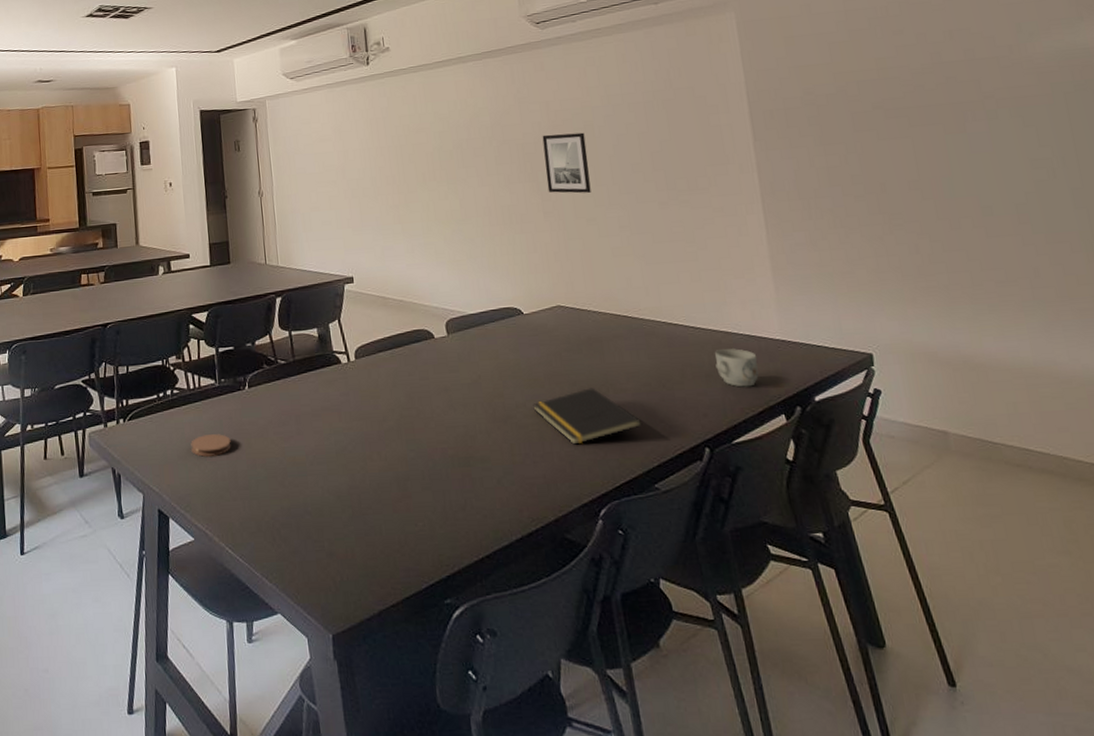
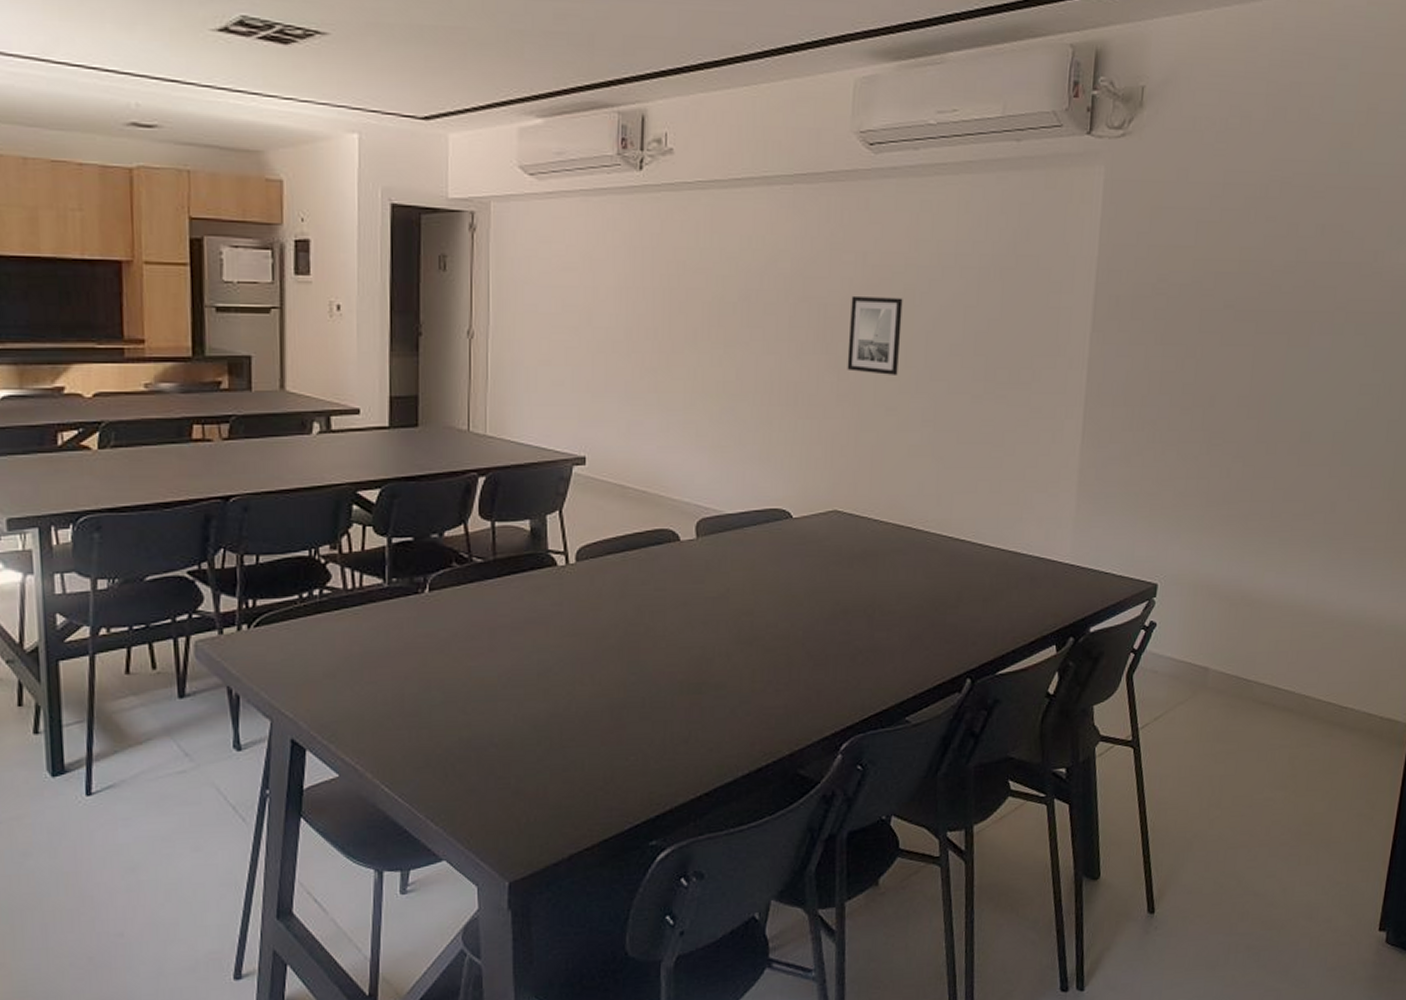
coaster: present [191,434,232,458] -> none [343,648,399,677]
notepad: present [533,388,643,445] -> none [786,608,905,672]
mug: present [715,348,759,387] -> none [996,571,1042,614]

